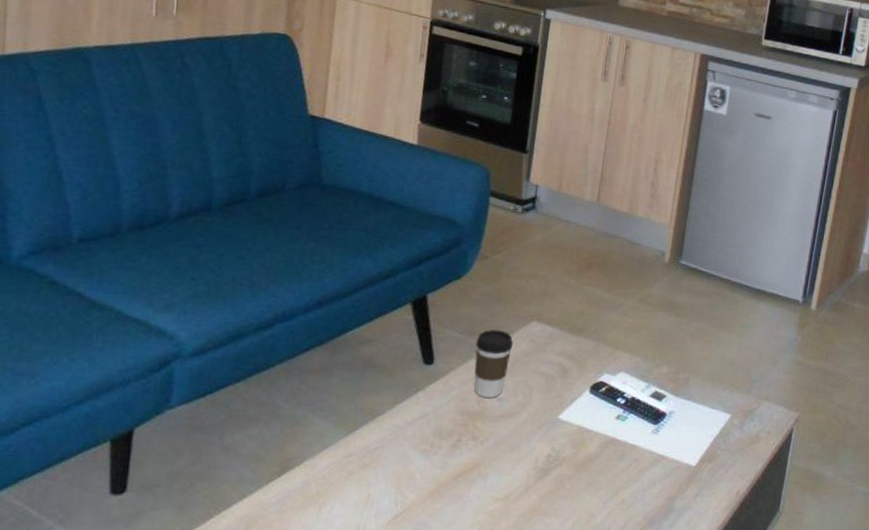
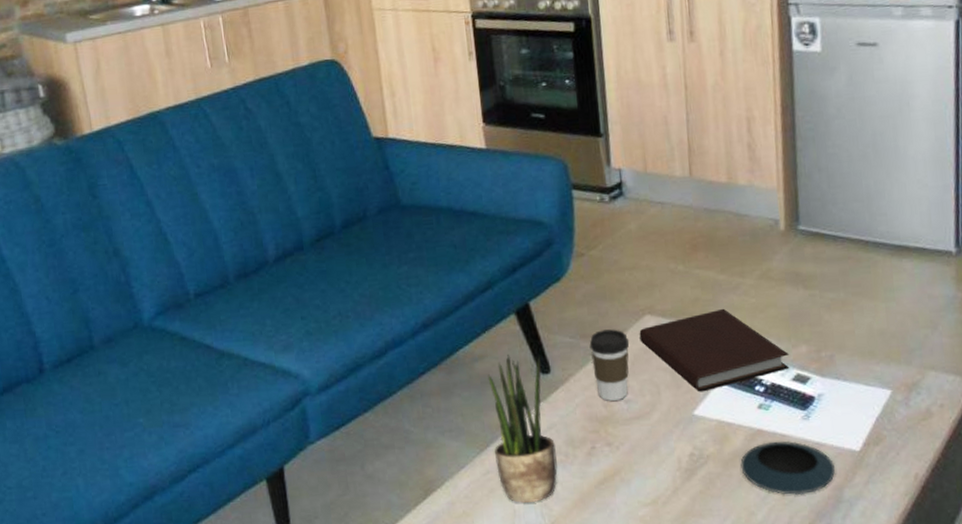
potted plant: none [360,341,428,488] -> present [487,353,558,503]
notebook: none [523,324,651,398] -> present [639,308,790,392]
saucer: none [590,450,672,502] -> present [740,441,835,496]

